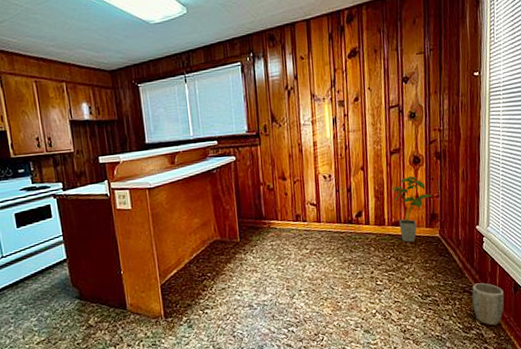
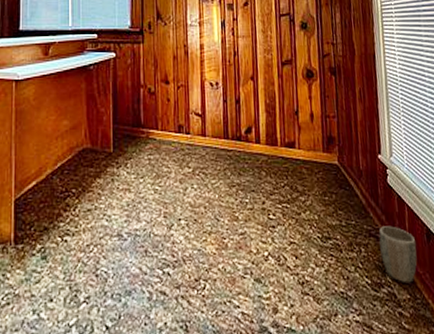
house plant: present [392,176,433,243] -> none [284,91,329,169]

